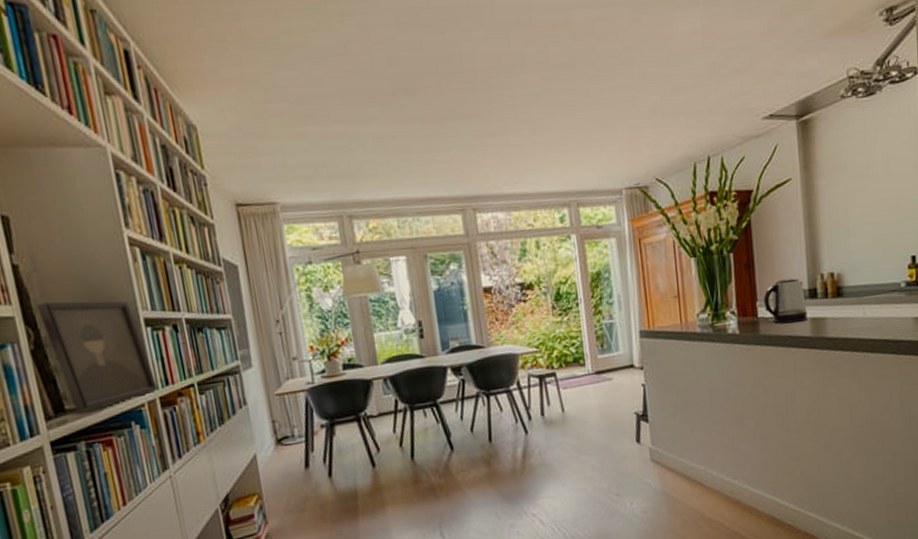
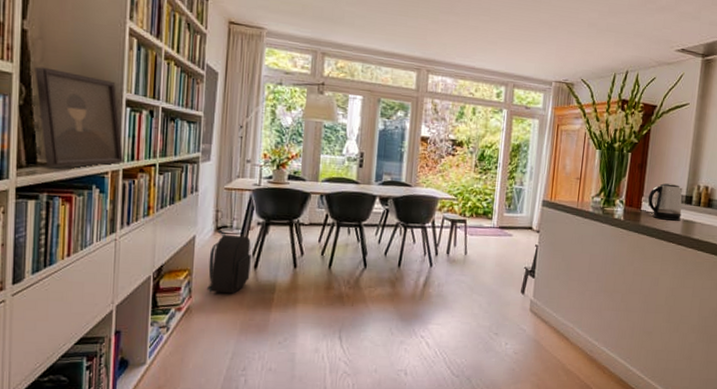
backpack: none [276,442,327,514] -> present [206,230,251,294]

